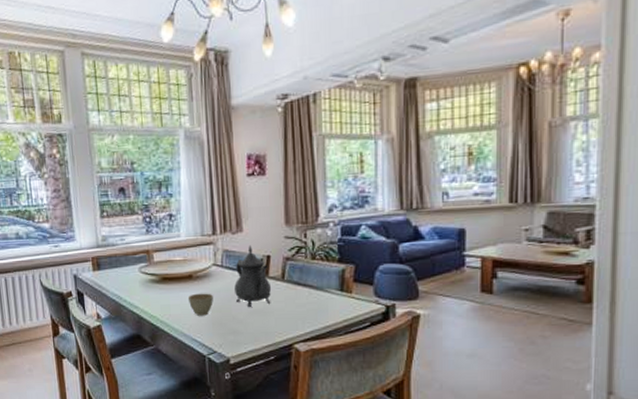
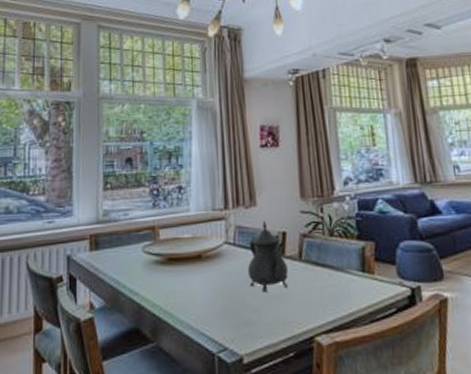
cup: present [187,293,213,316] -> none [196,276,225,304]

